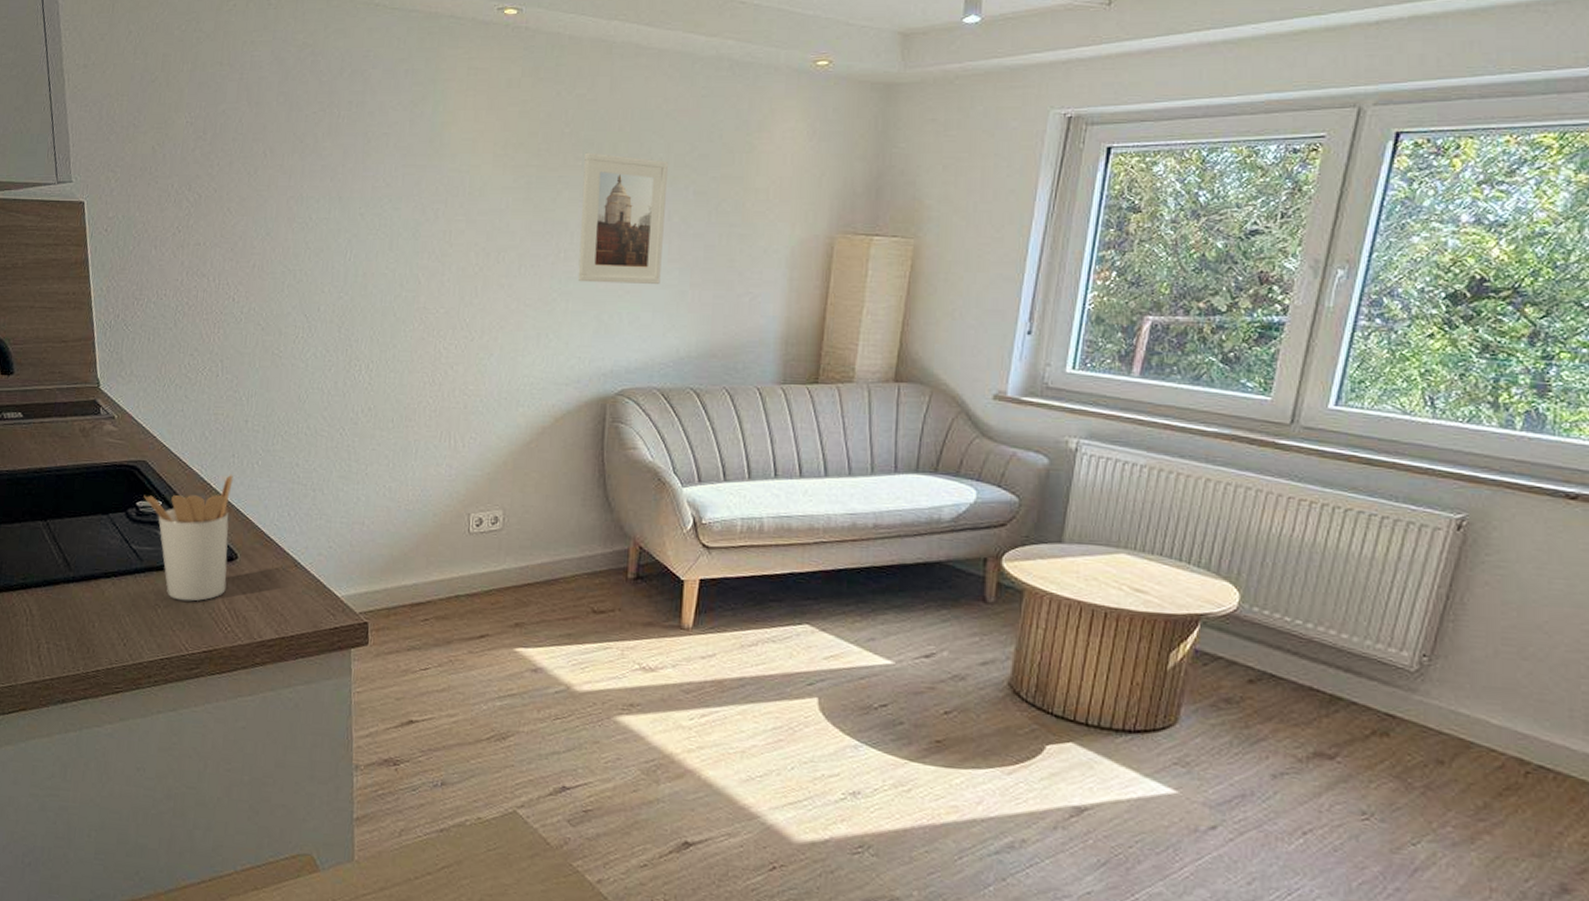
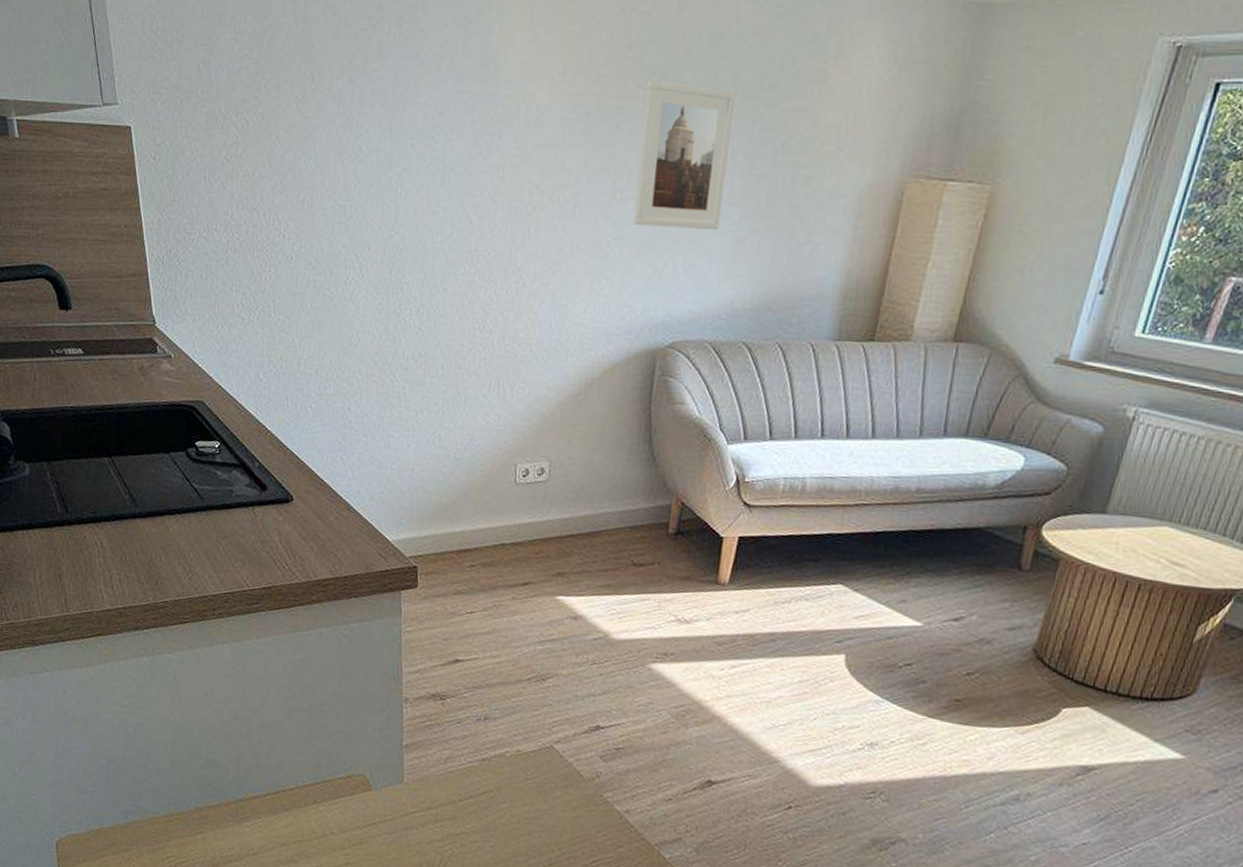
utensil holder: present [143,474,233,602] -> none [202,417,288,540]

